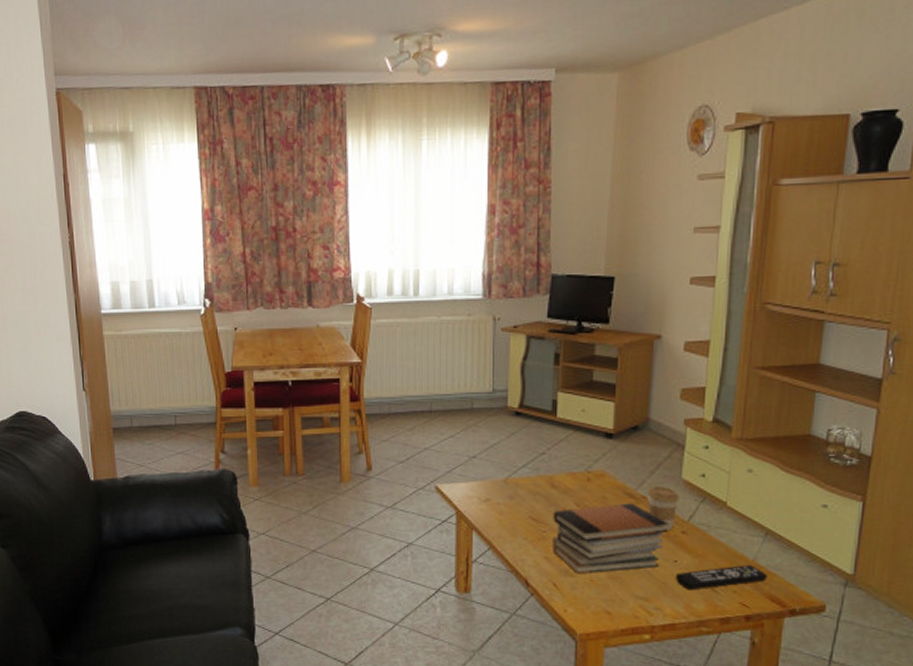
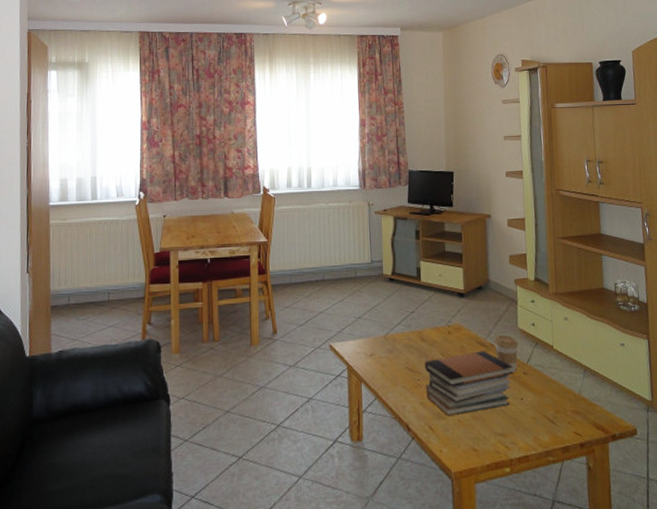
remote control: present [676,565,769,591] -> none [524,398,592,424]

